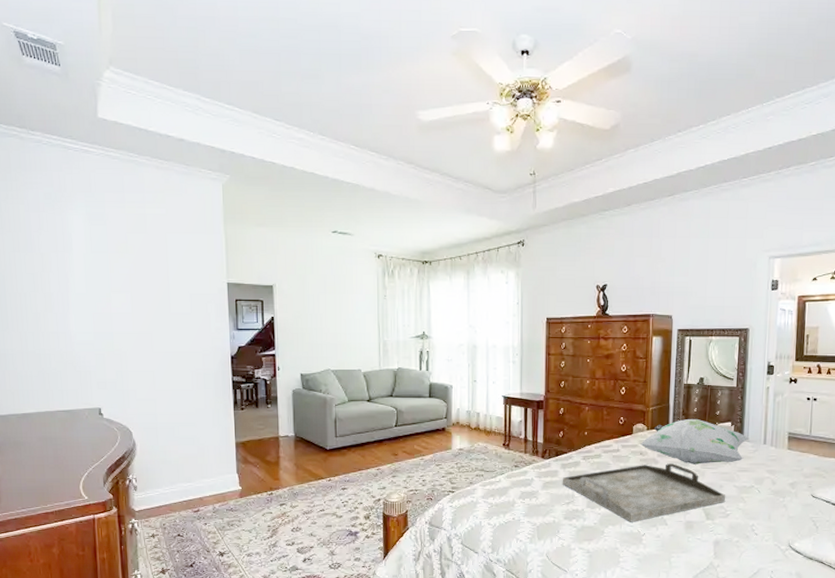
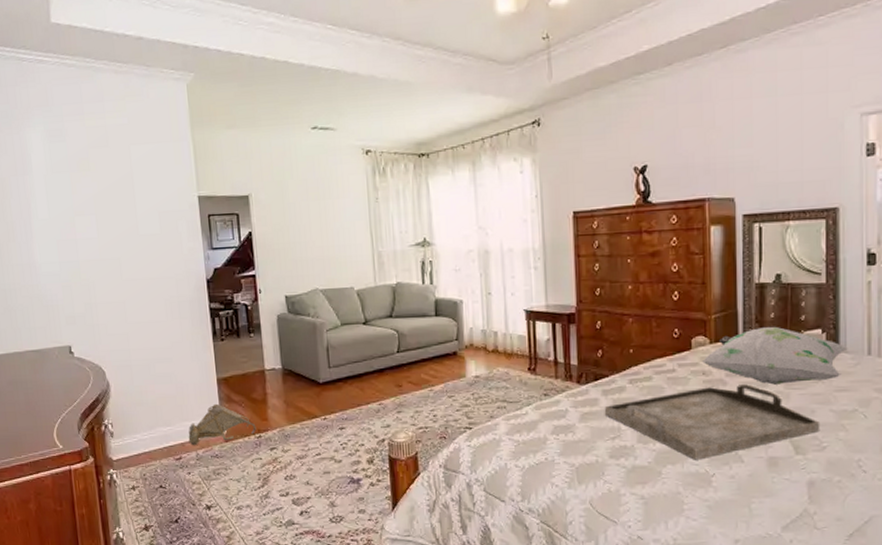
bag: none [206,464,269,499] -> present [188,403,256,445]

